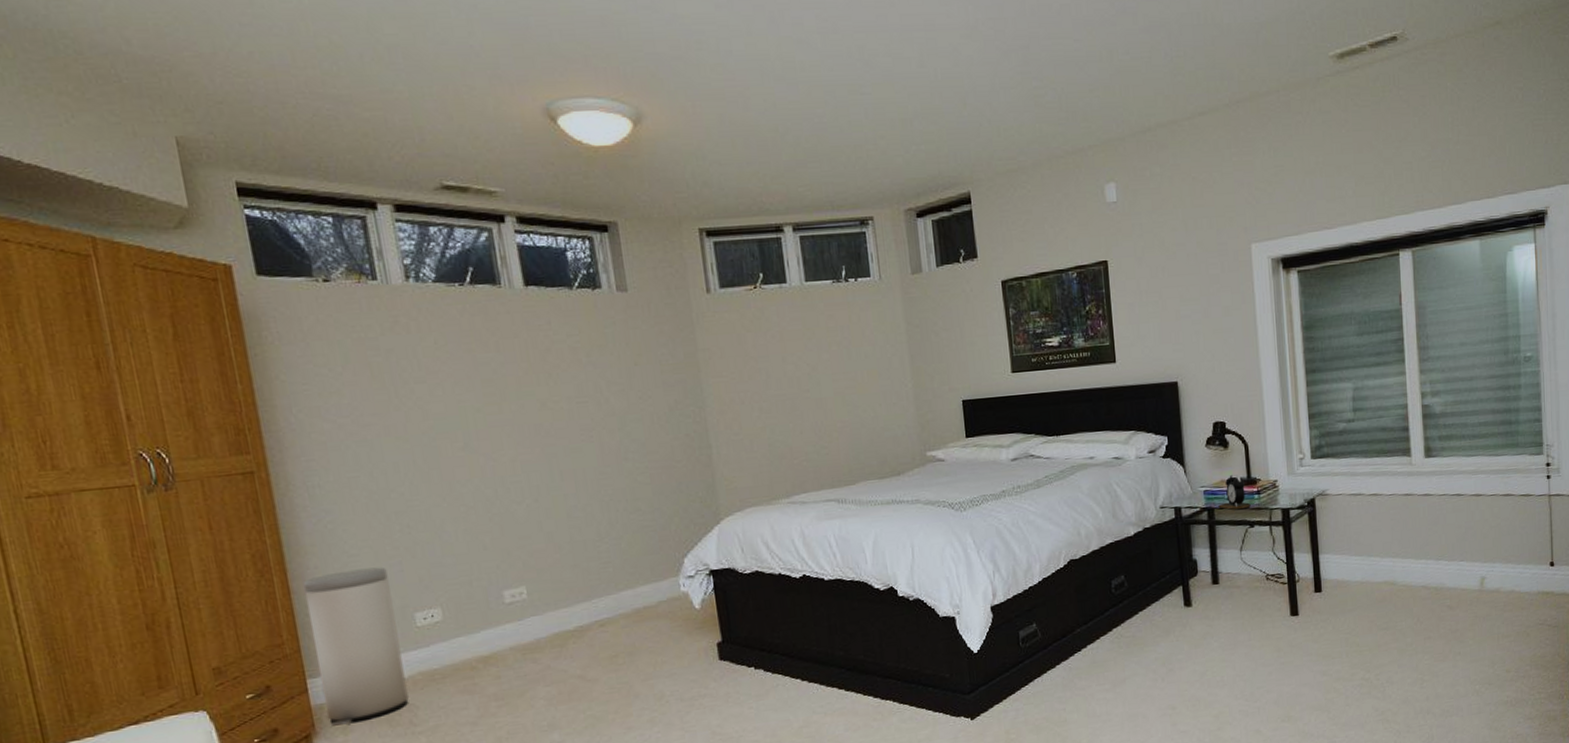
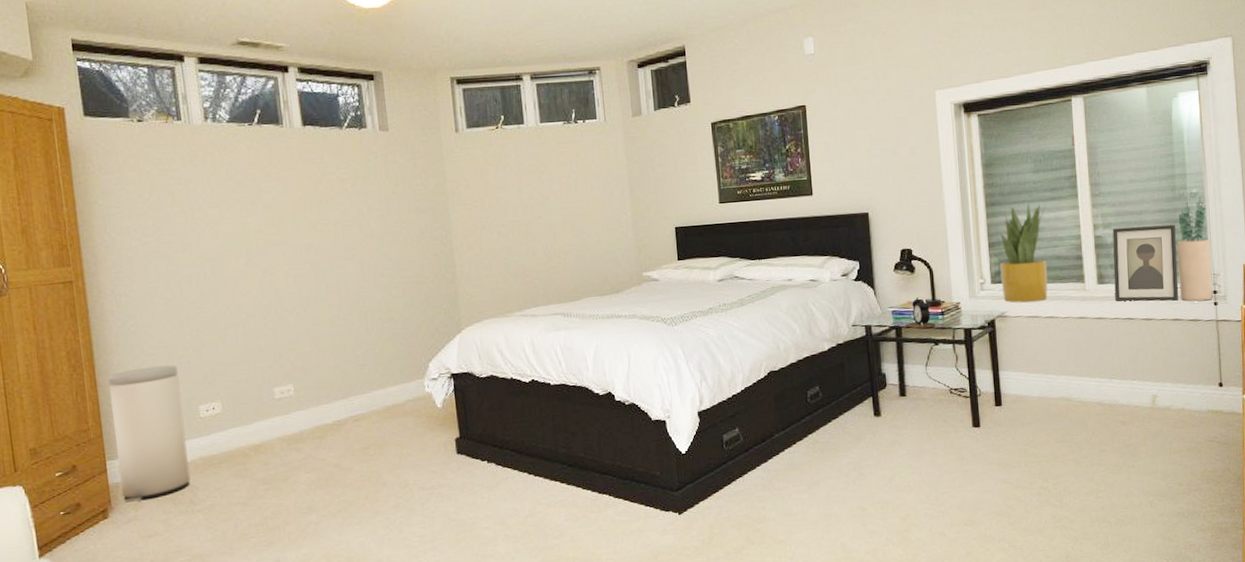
planter: none [1320,367,1372,480] -> present [1000,201,1048,303]
picture frame: none [1441,391,1510,477] -> present [1112,224,1179,302]
vase: none [1509,360,1546,476] -> present [1177,196,1213,302]

